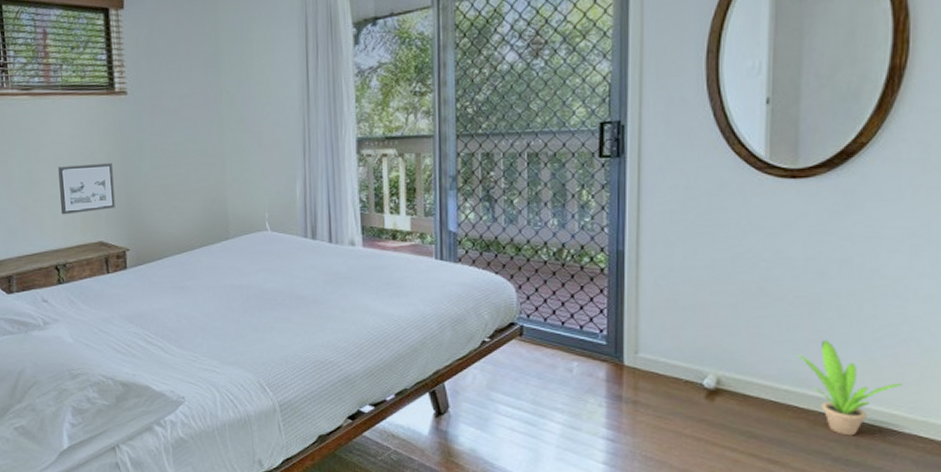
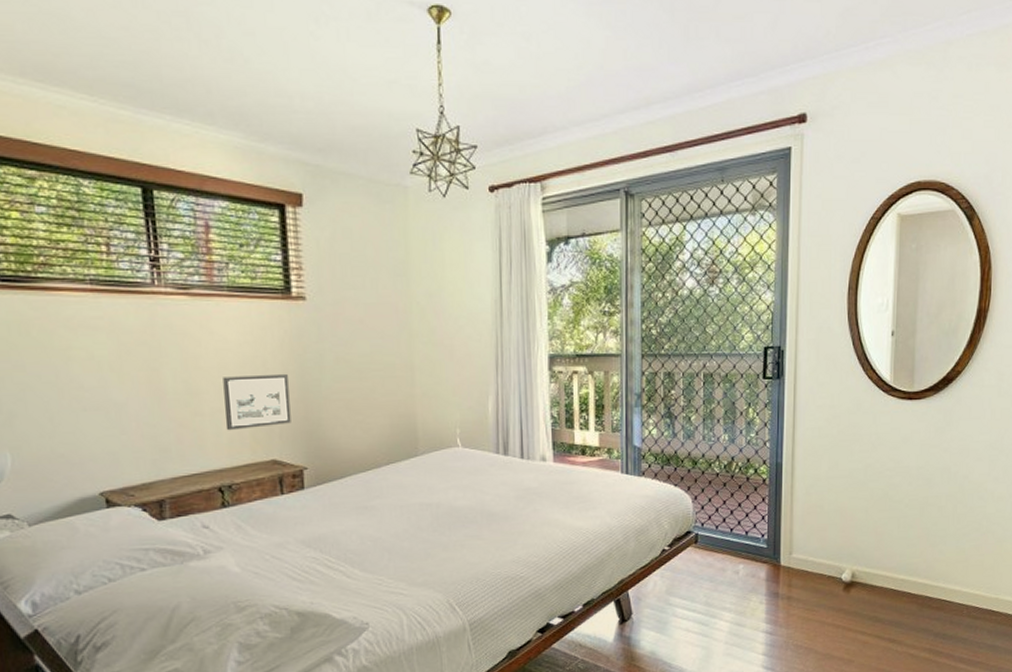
potted plant: present [797,339,903,436] -> none [911,535,982,615]

